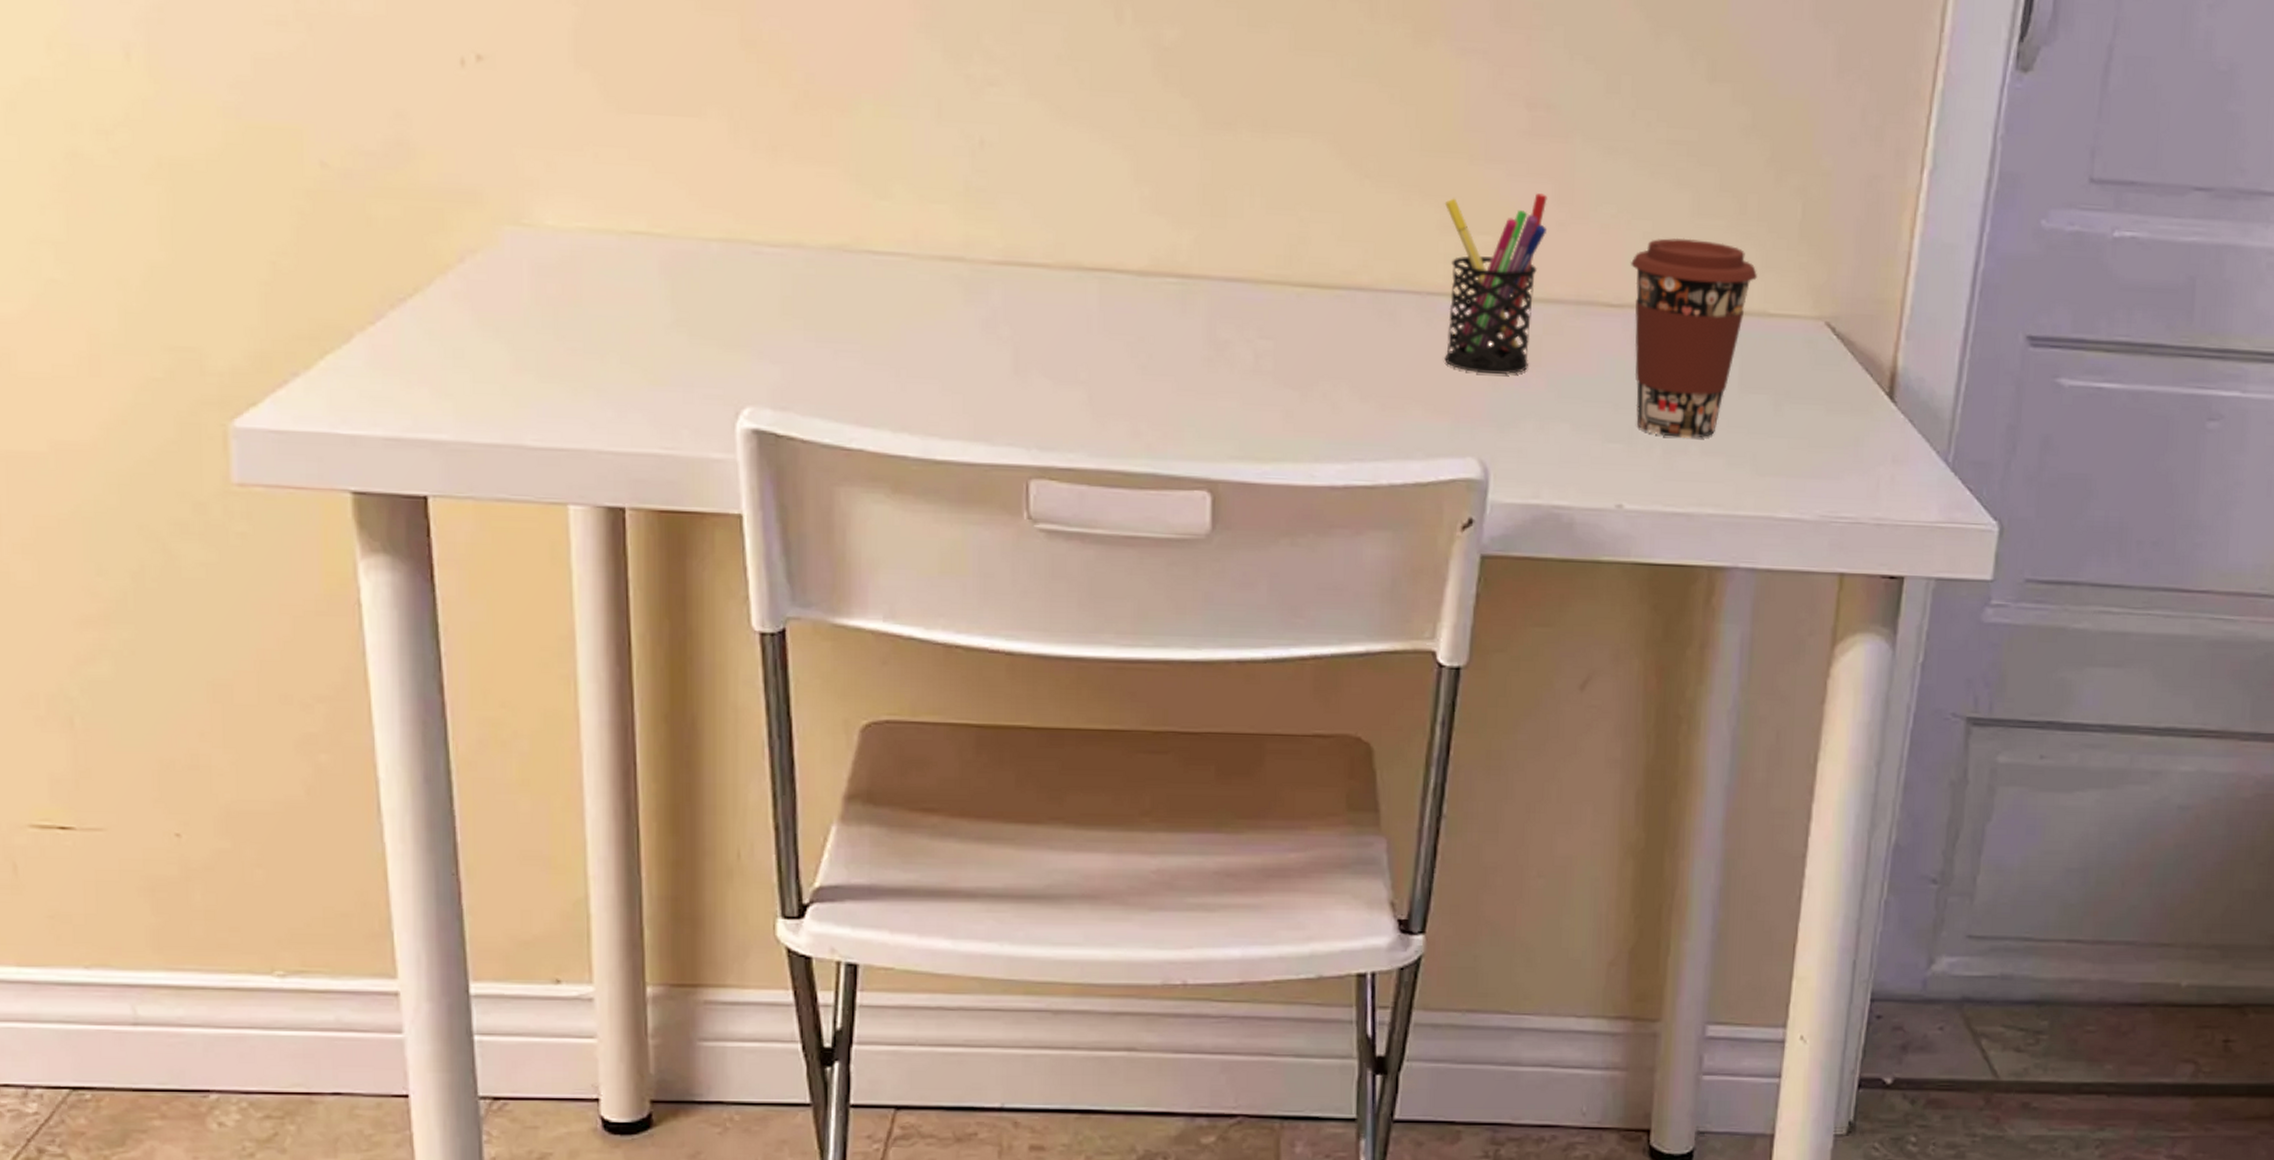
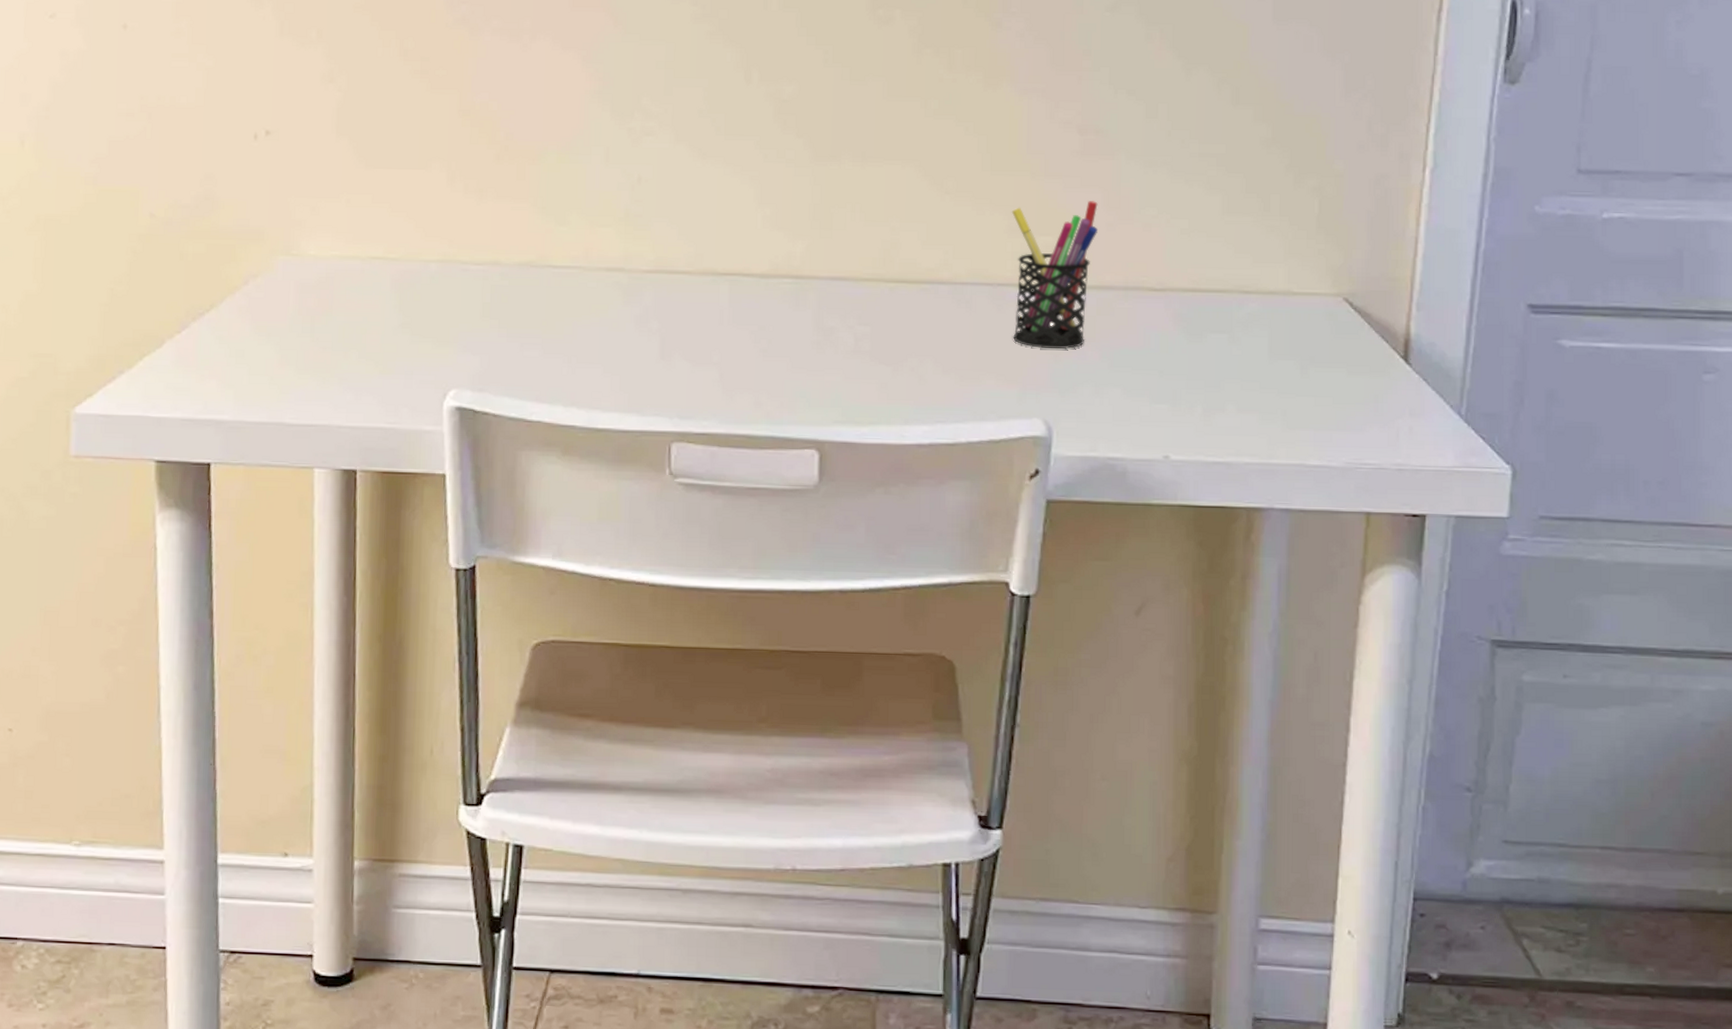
coffee cup: present [1630,237,1757,438] -> none [1170,232,1281,399]

